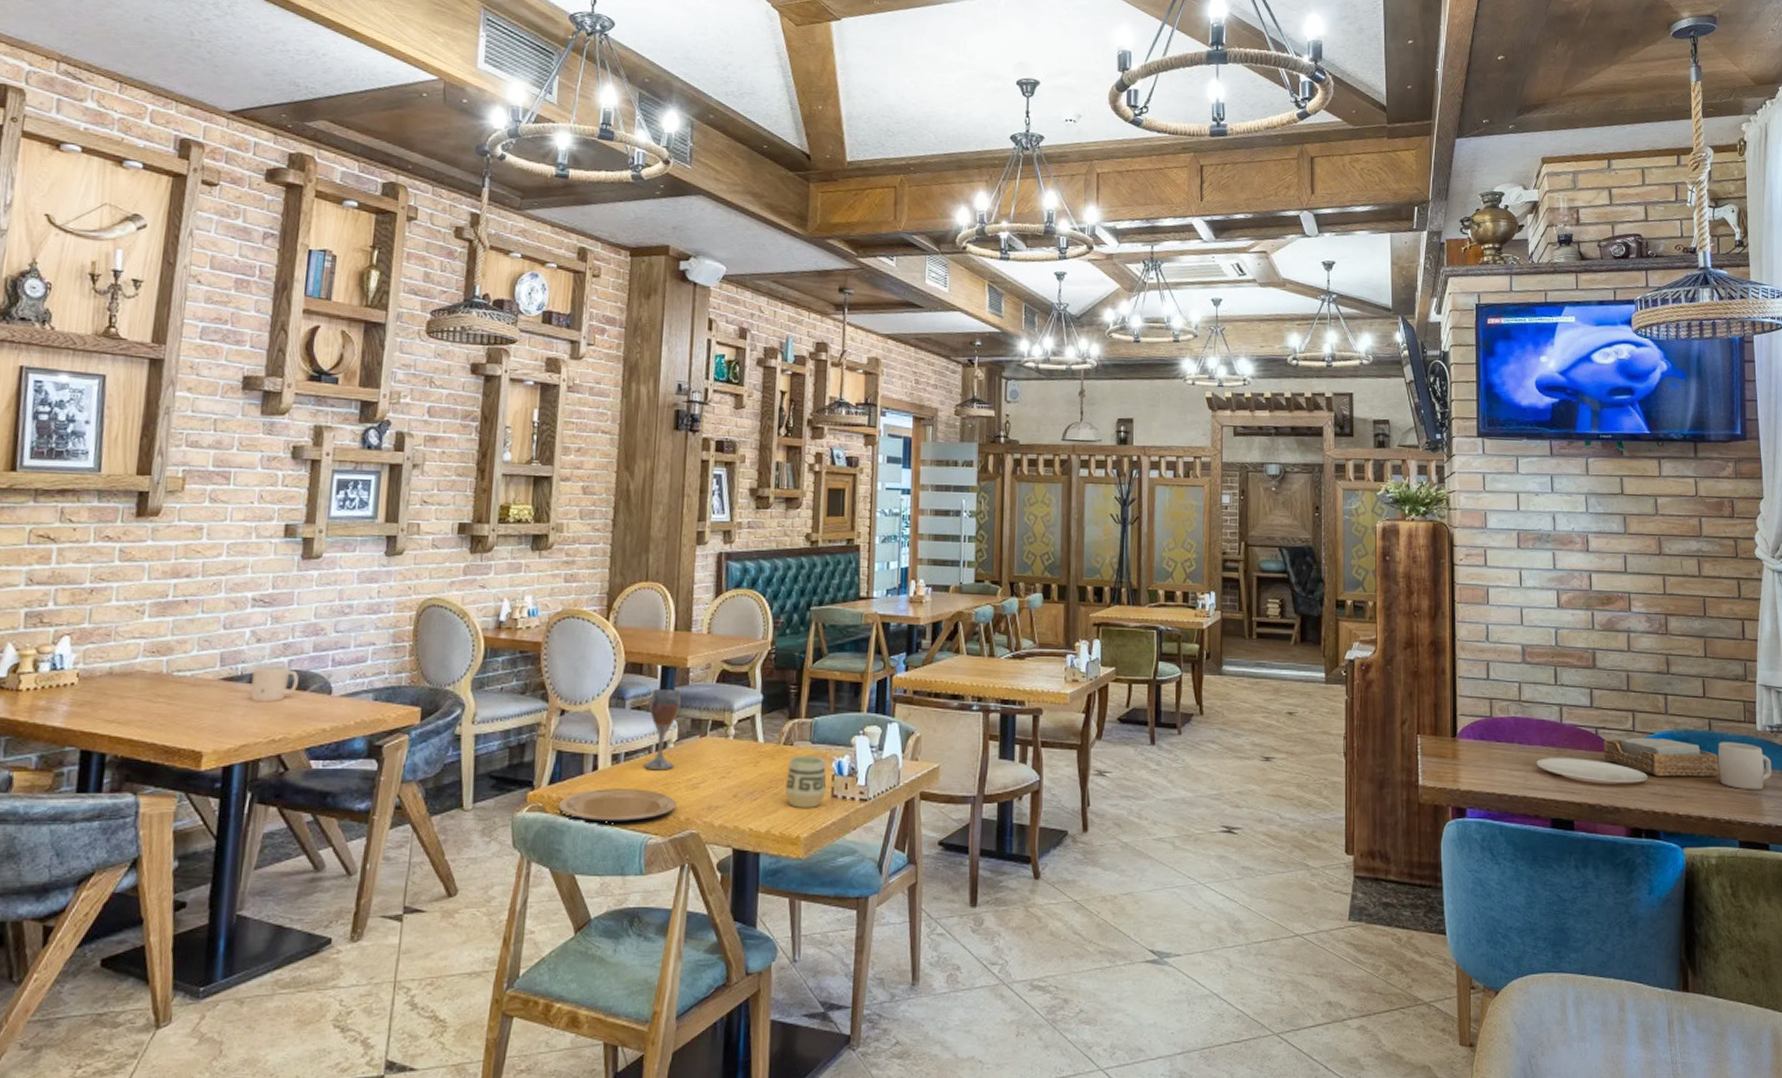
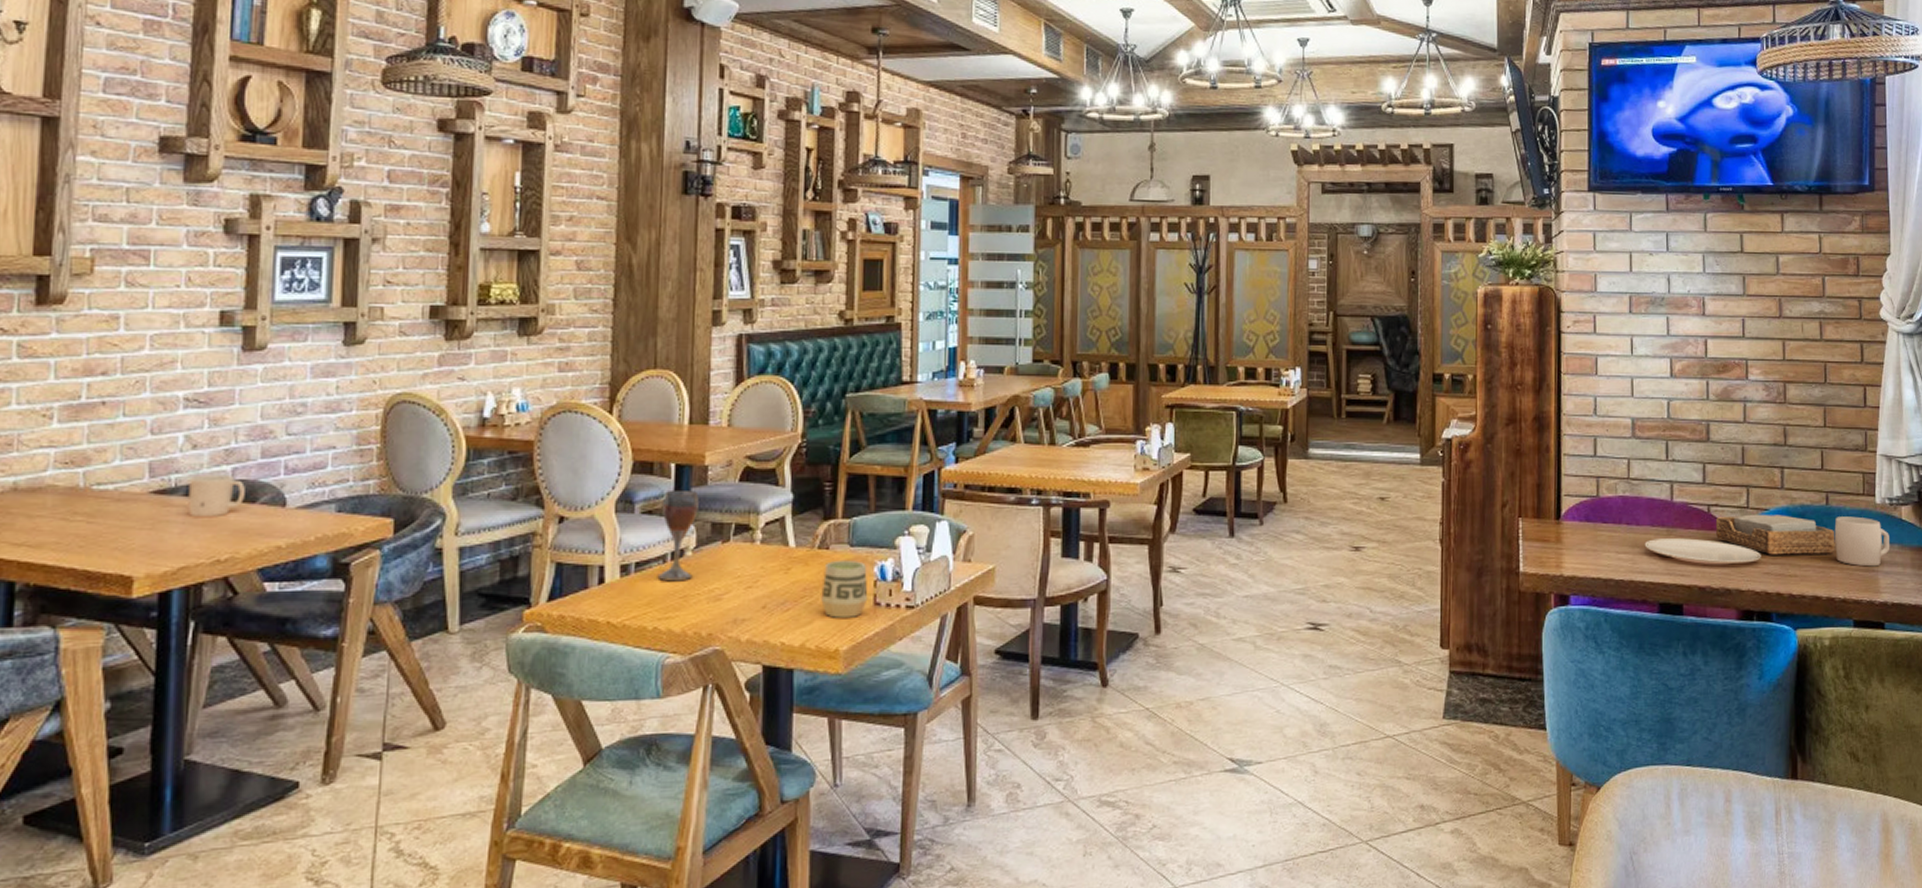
plate: present [558,789,676,821] -> none [560,603,696,640]

